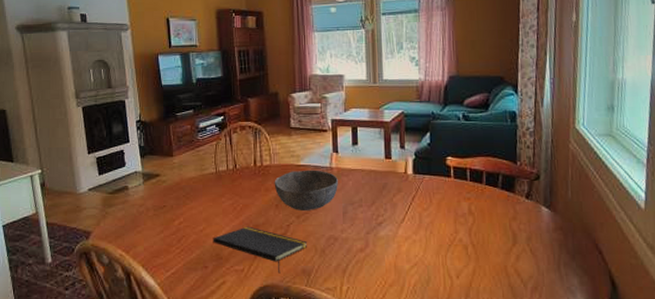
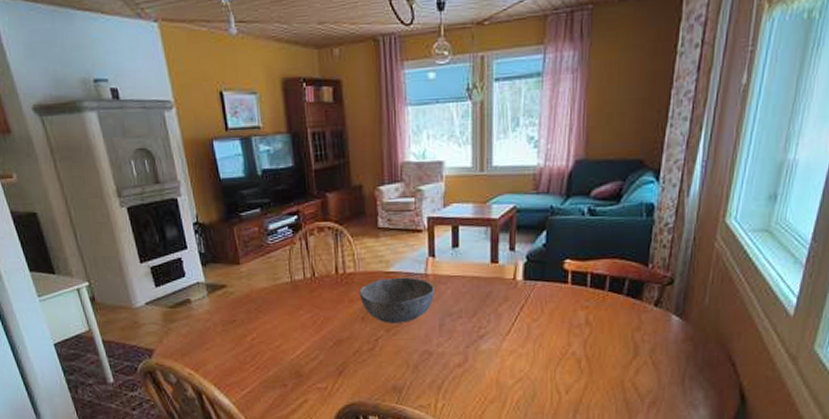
notepad: present [213,226,308,274] -> none [291,341,399,391]

